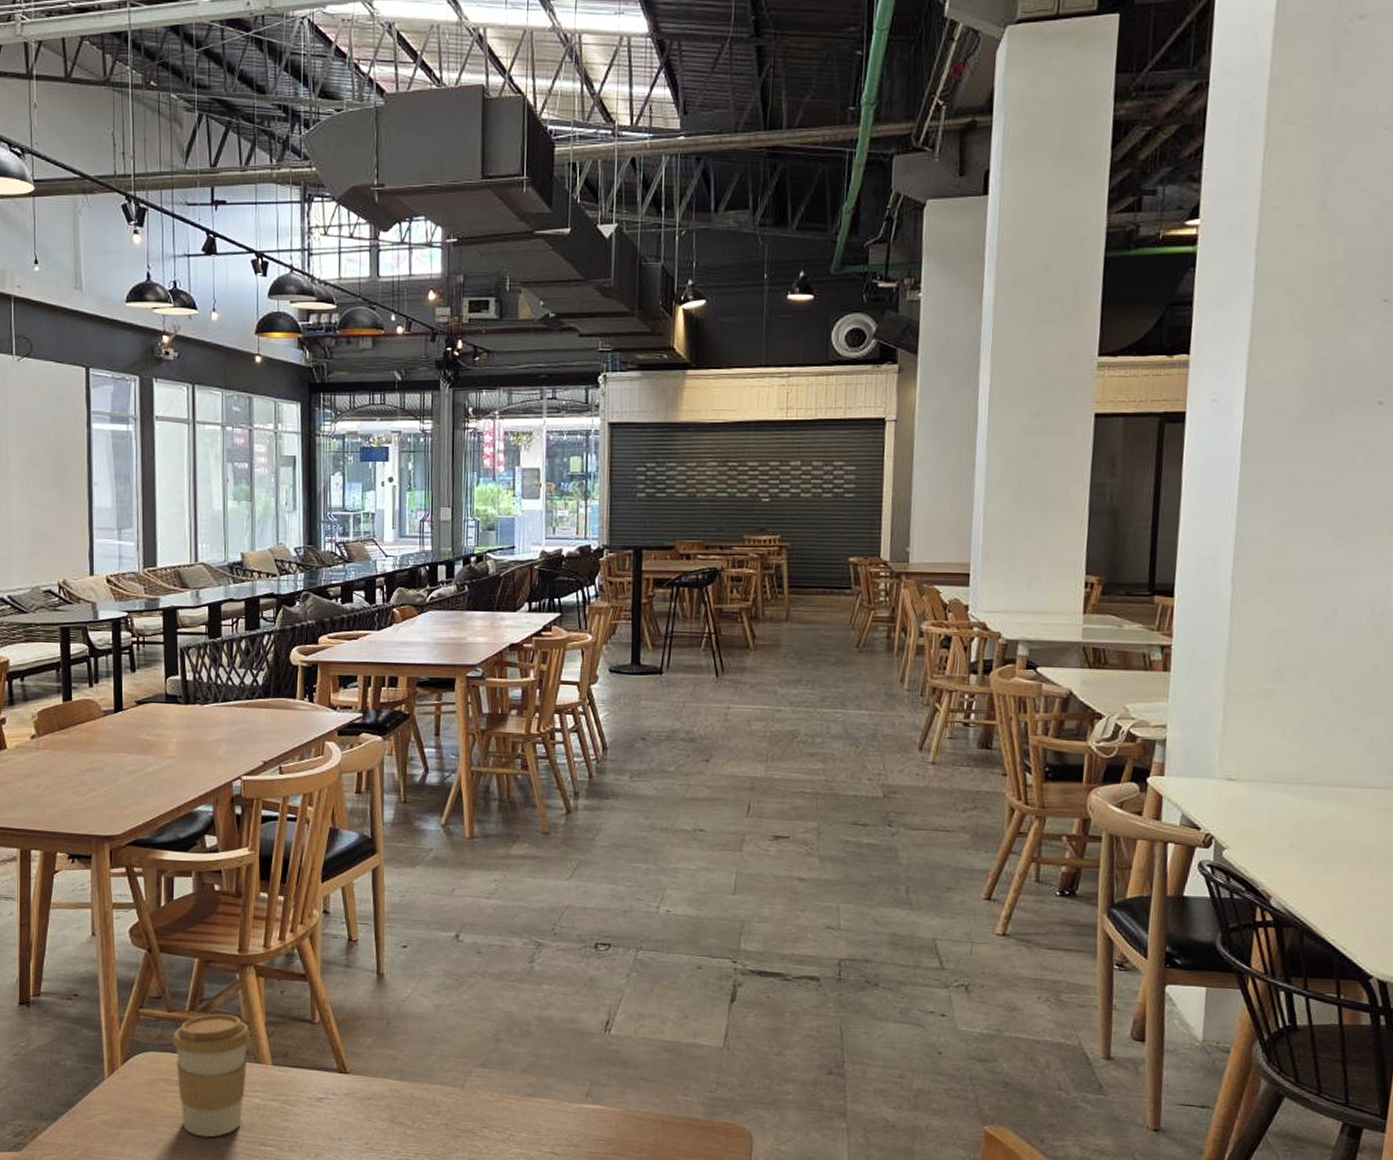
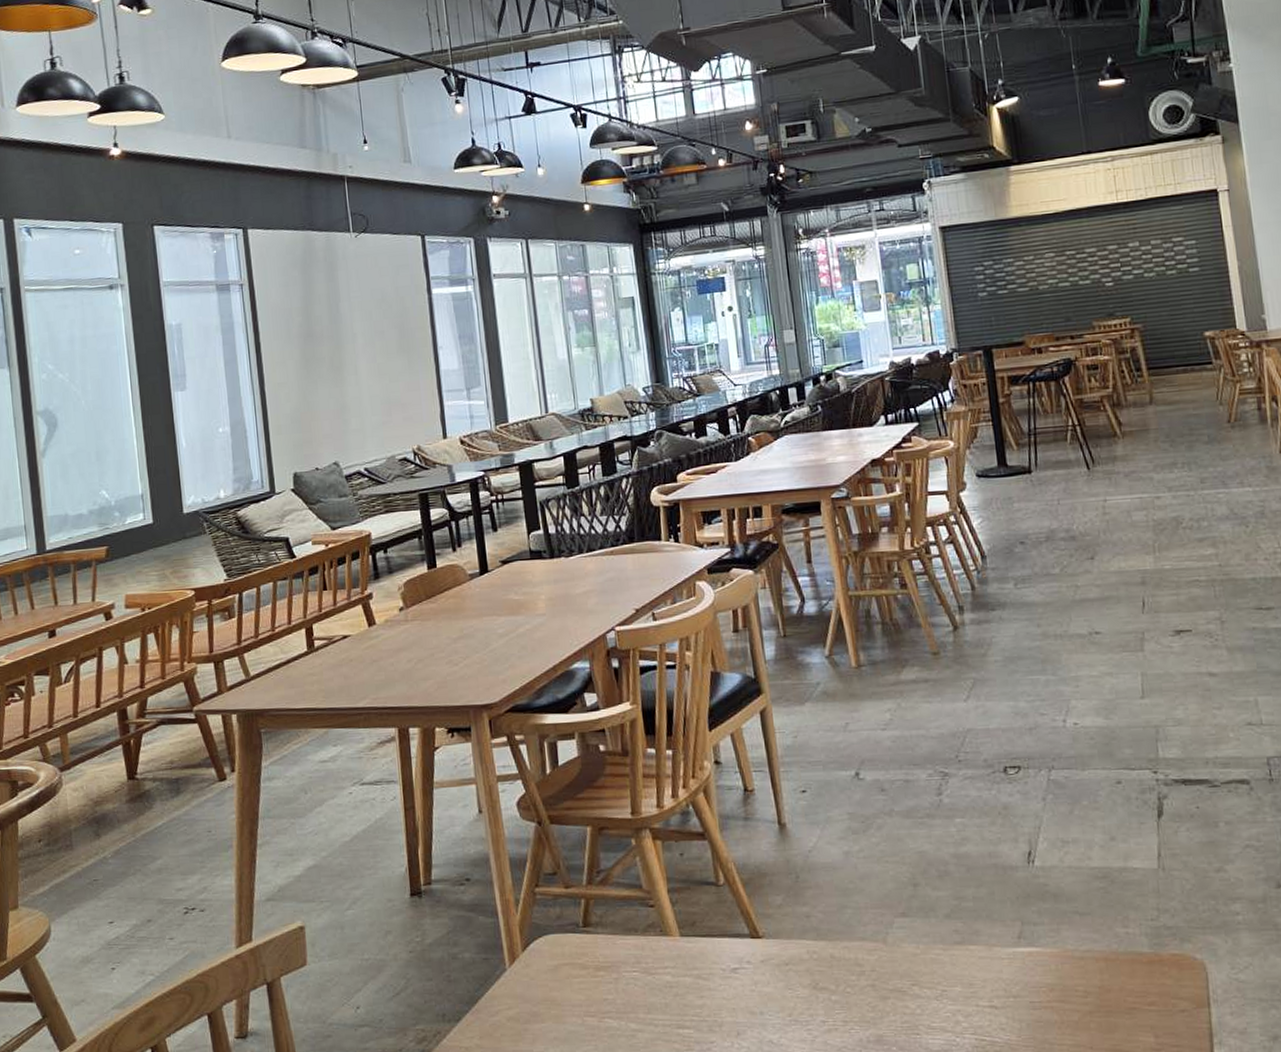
coffee cup: present [173,1013,251,1138] -> none [572,884,655,1025]

